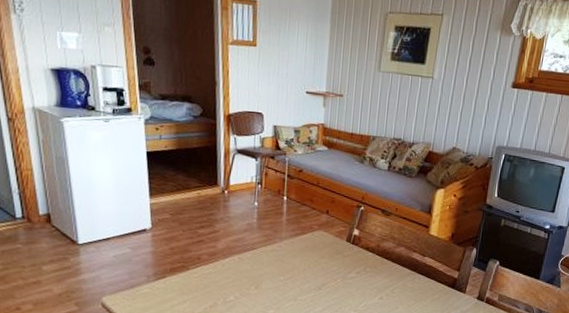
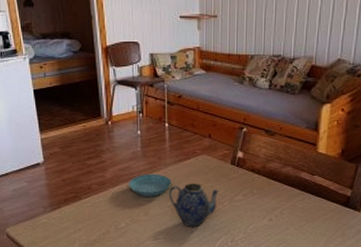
saucer: none [241,246,286,270] -> present [129,174,172,196]
teapot: none [282,258,334,303] -> present [169,184,220,227]

